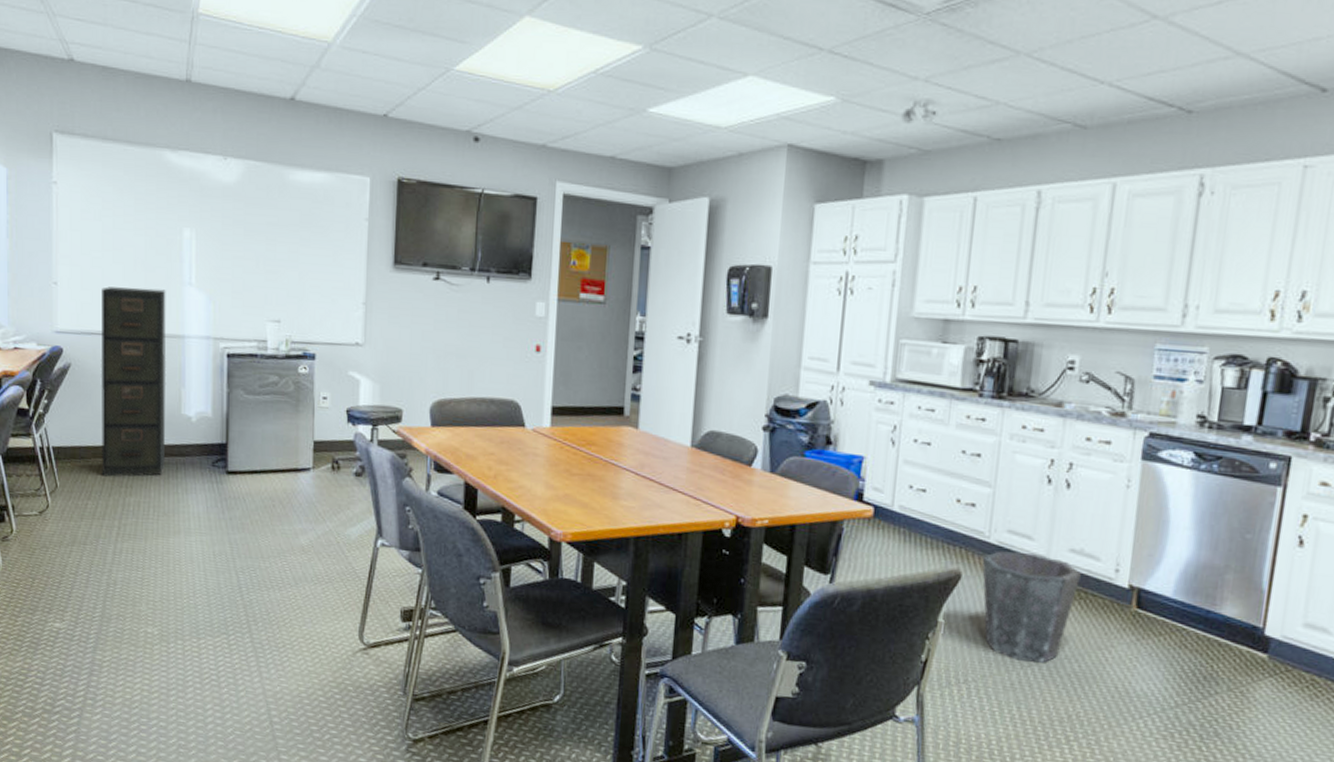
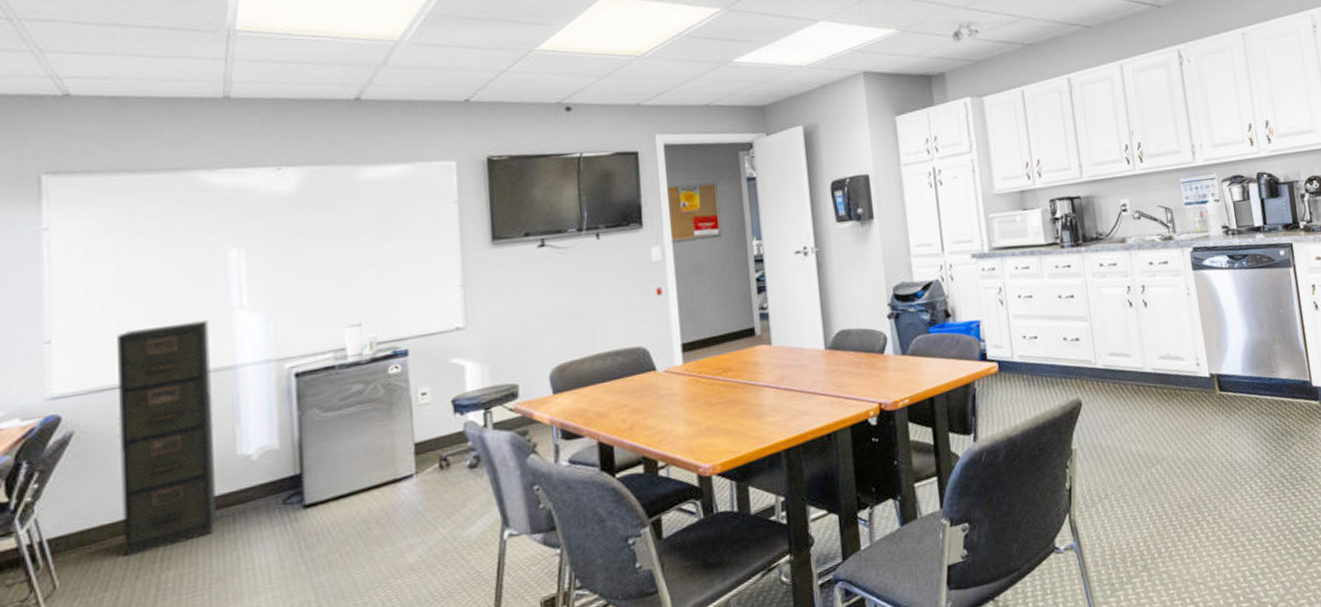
waste bin: present [982,551,1081,663] -> none [1094,367,1173,464]

